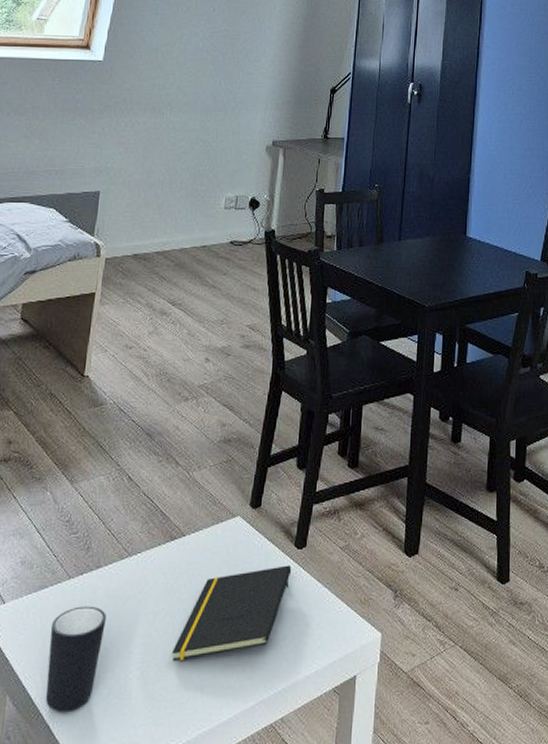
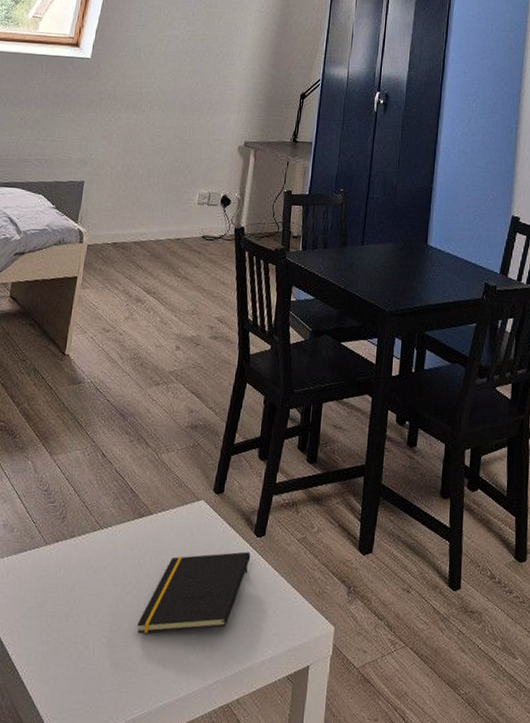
mug: present [45,606,106,712] -> none [21,572,78,670]

